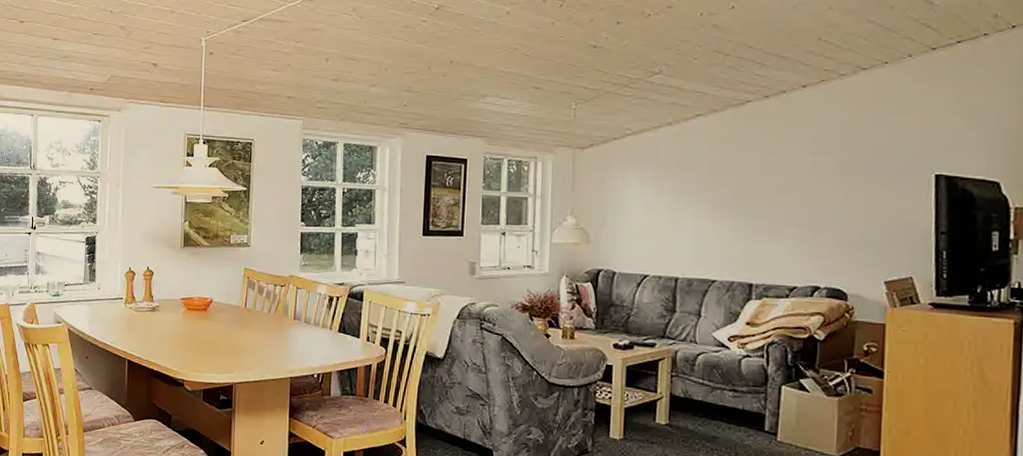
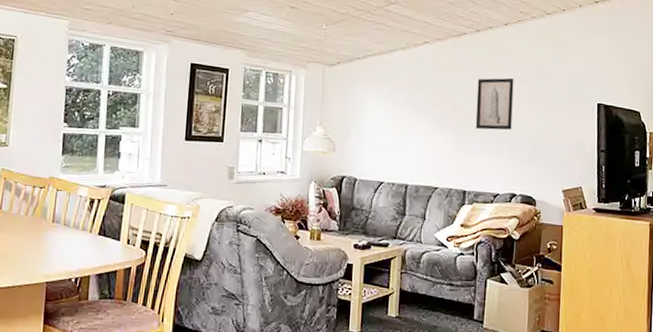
wall art: none [764,149,816,212] -> present [475,77,514,130]

